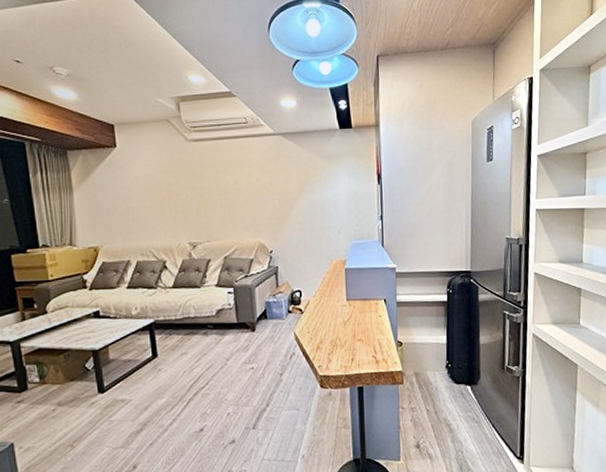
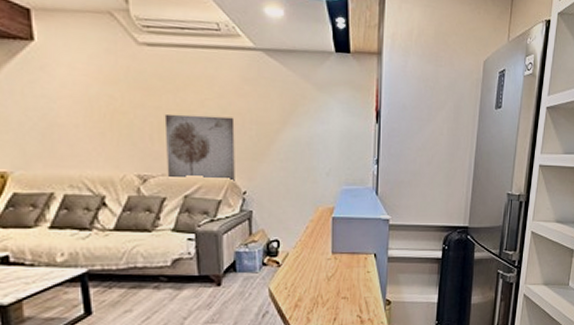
wall art: none [208,190,263,243] -> present [164,113,235,181]

